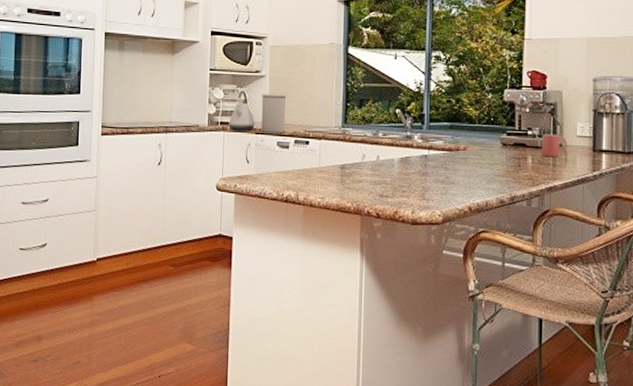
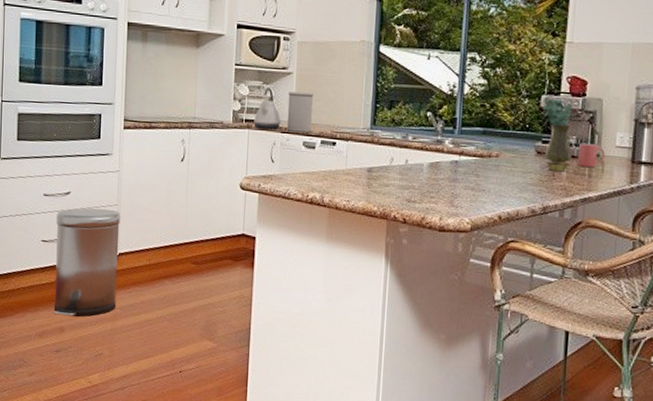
pedal bin: none [31,214,98,325] -> present [53,208,120,317]
vase: none [506,88,536,162] -> present [542,94,573,172]

